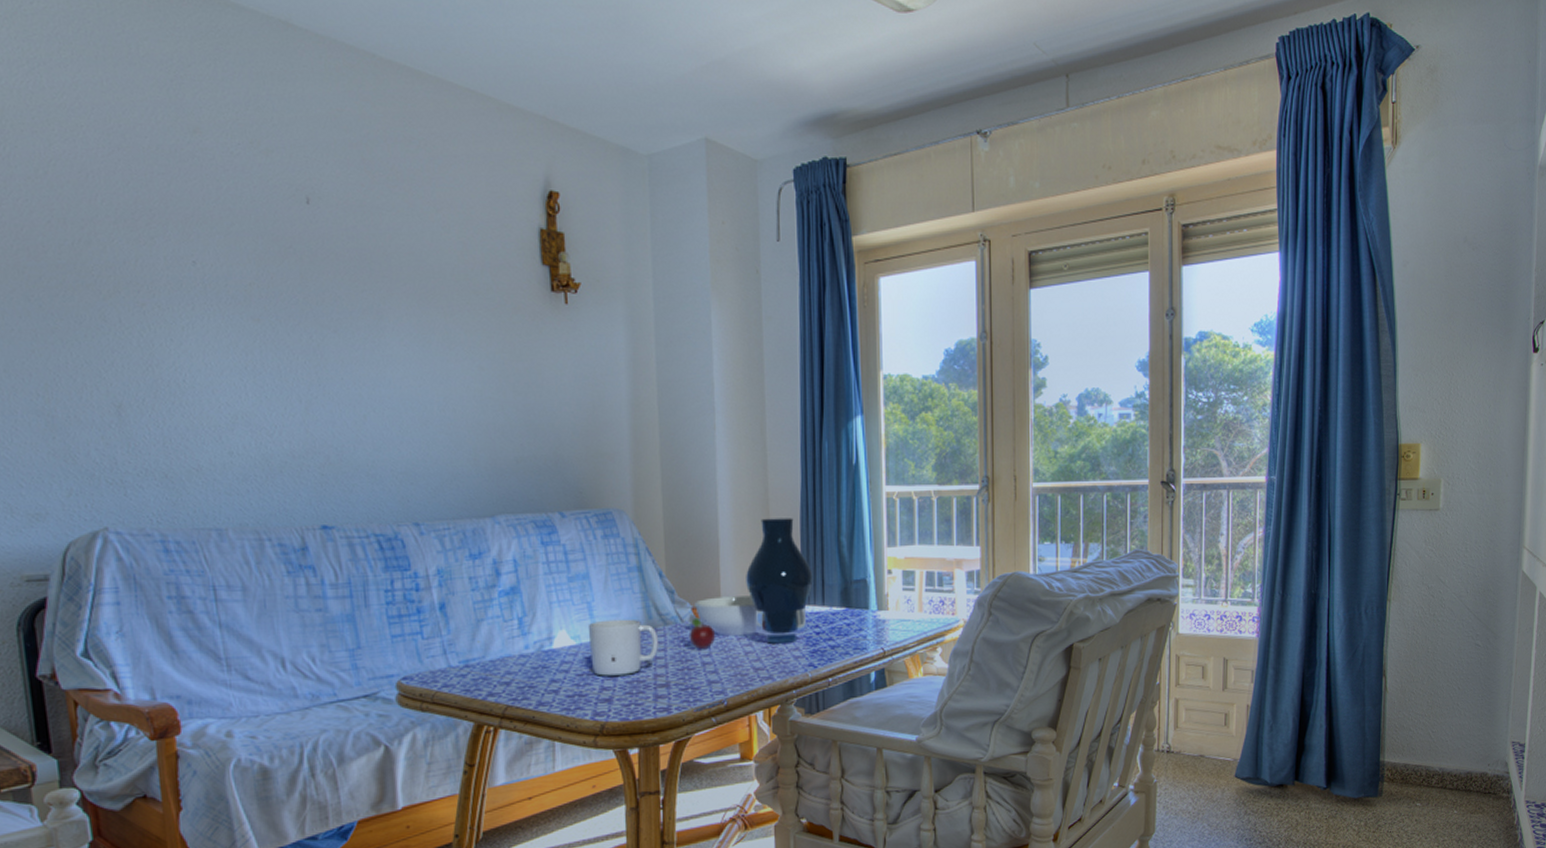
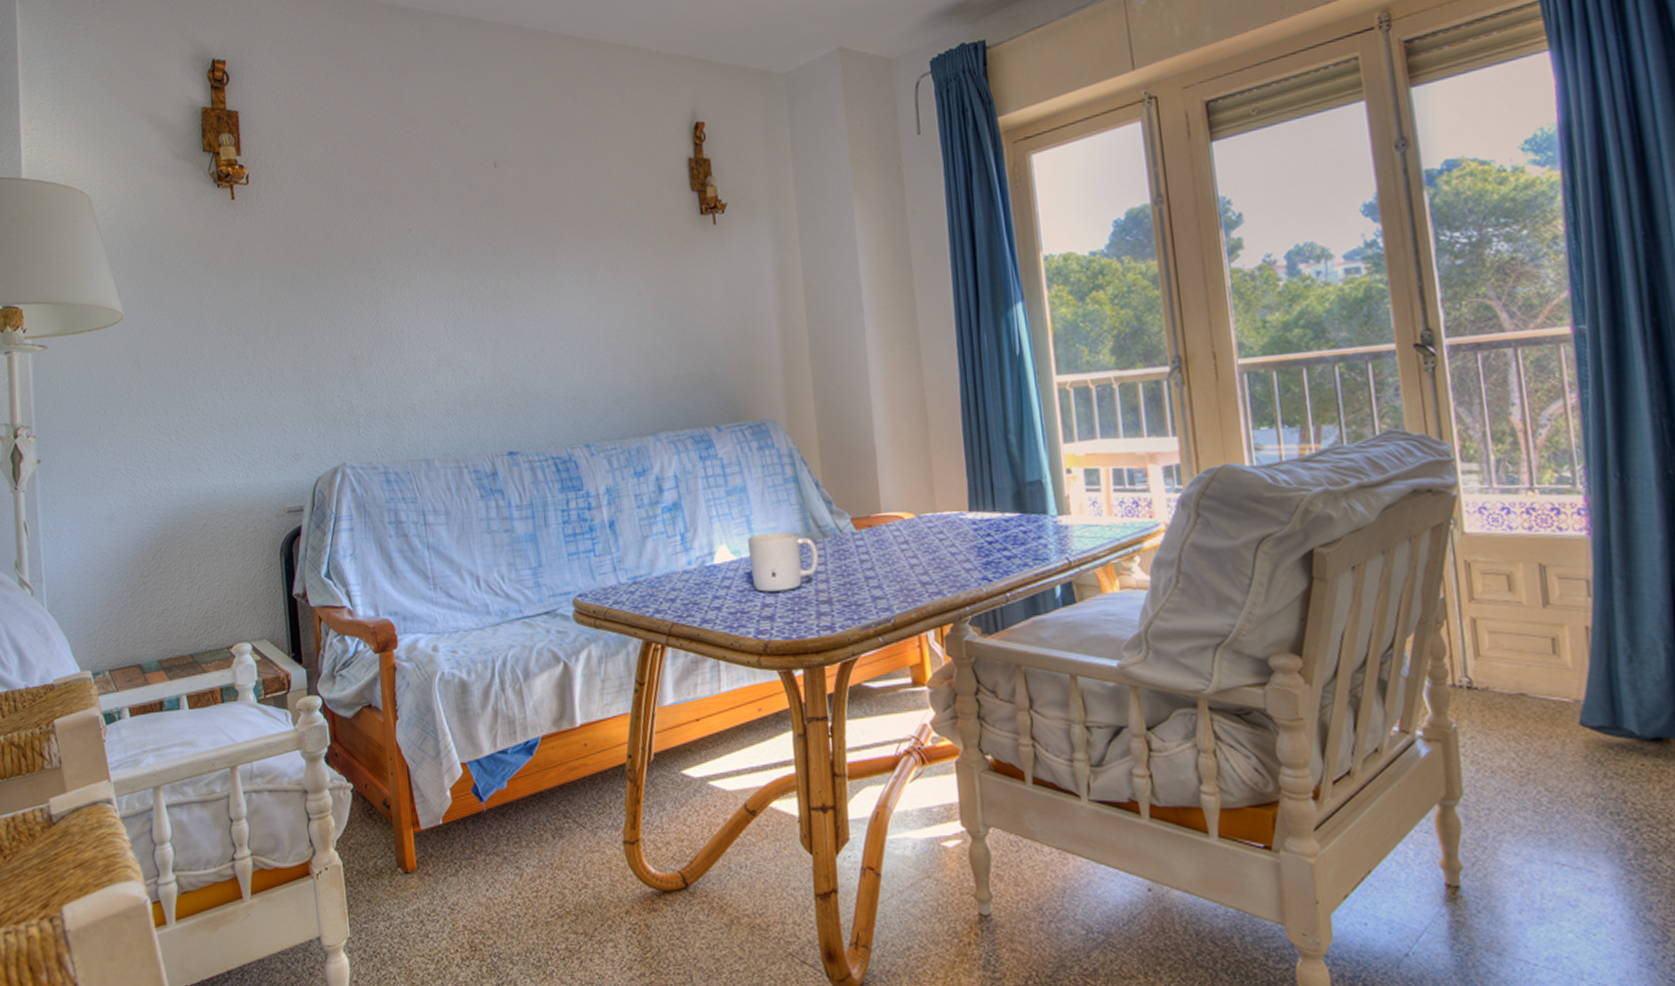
fruit: present [688,613,716,650] -> none [847,524,879,563]
bowl: present [695,596,757,637] -> none [854,503,922,548]
vase: present [746,518,814,645] -> none [906,417,981,556]

